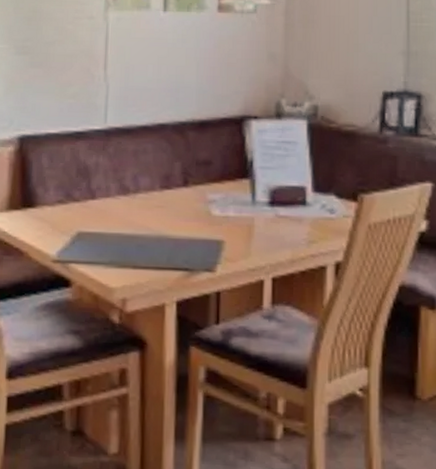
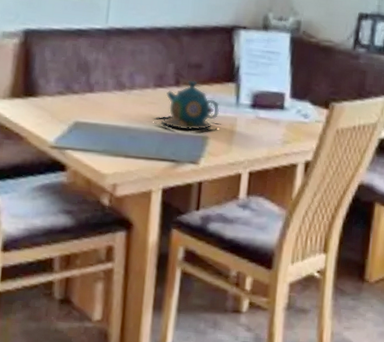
teapot: none [164,180,237,235] -> present [155,81,221,132]

